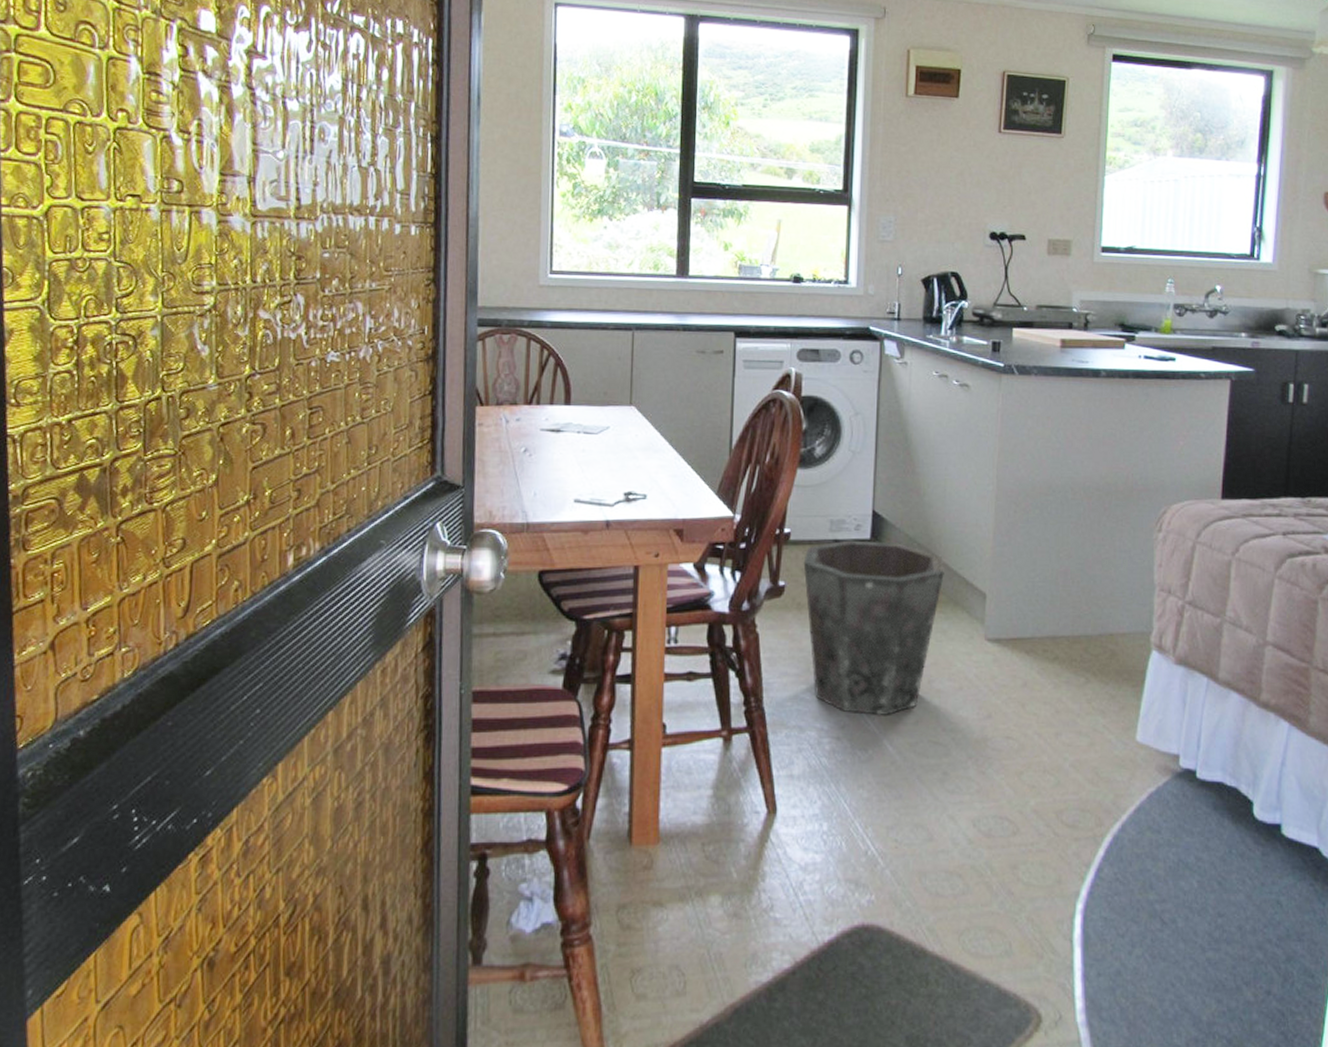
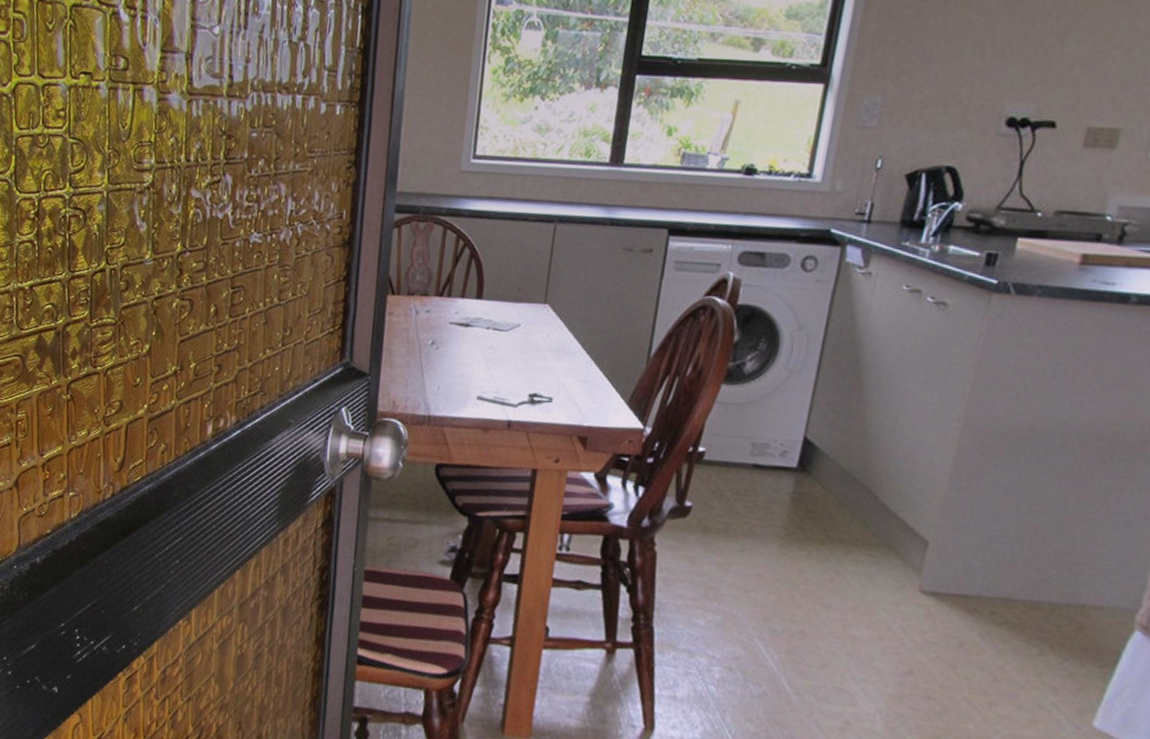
waste bin: present [803,540,944,715] -> none [710,466,882,654]

